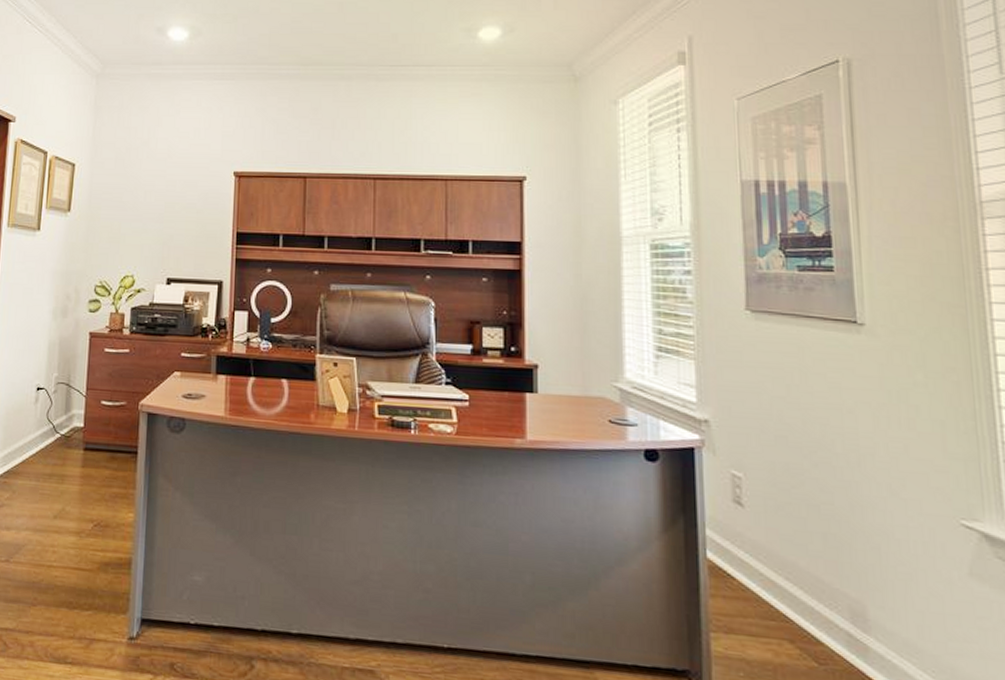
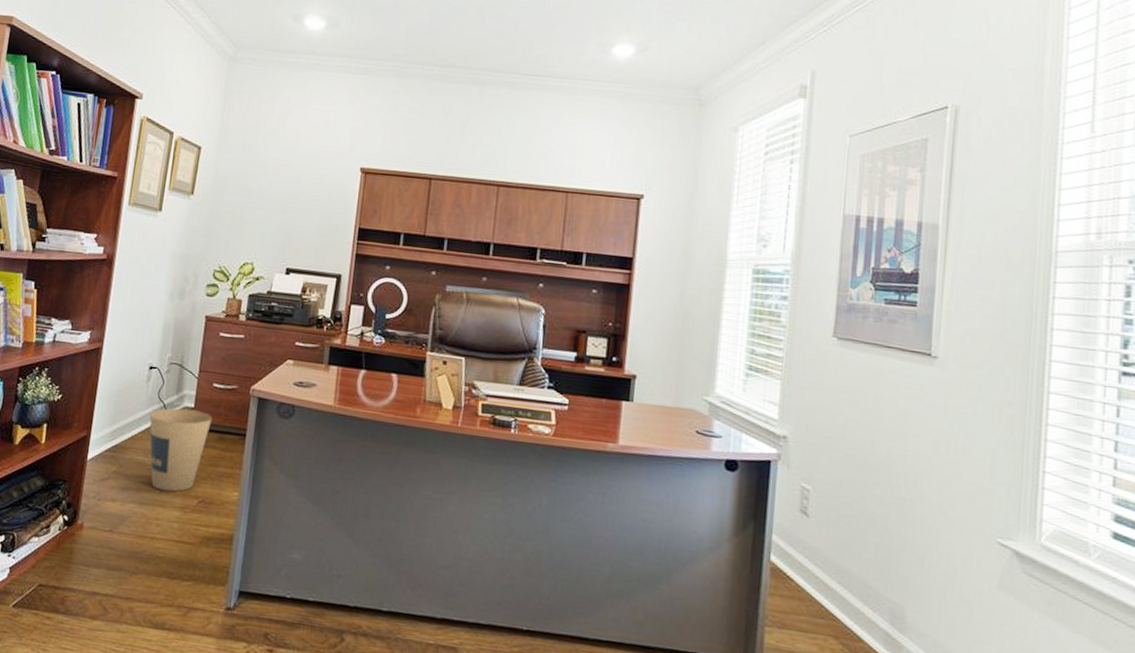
trash can: none [39,428,103,517] -> present [149,408,212,492]

